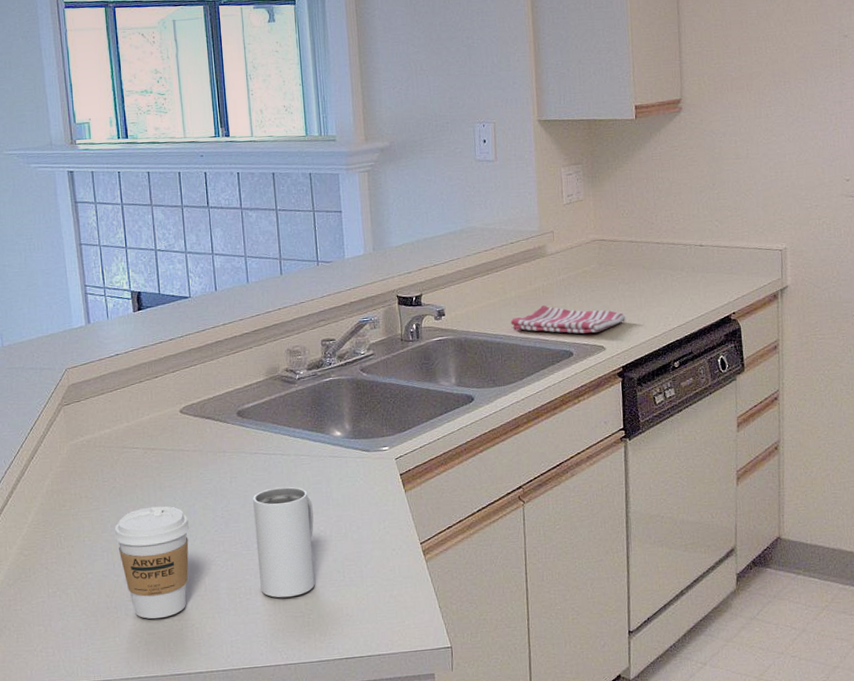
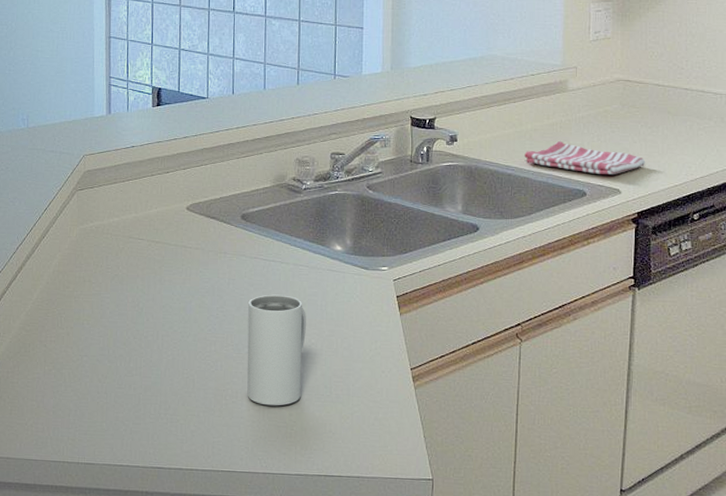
coffee cup: present [114,506,190,619] -> none [112,298,185,410]

